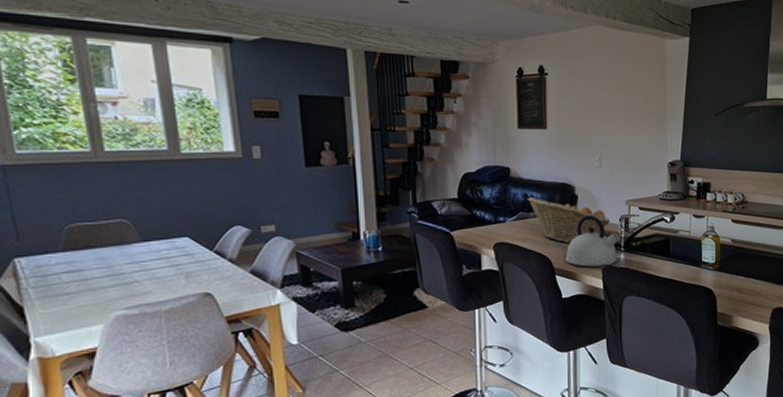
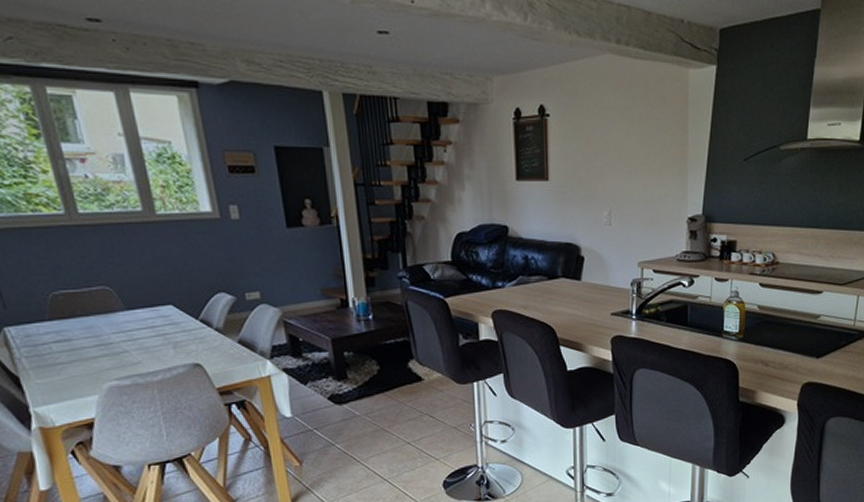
fruit basket: present [528,197,611,243] -> none [529,259,621,310]
kettle: present [564,214,620,267] -> none [569,278,631,337]

